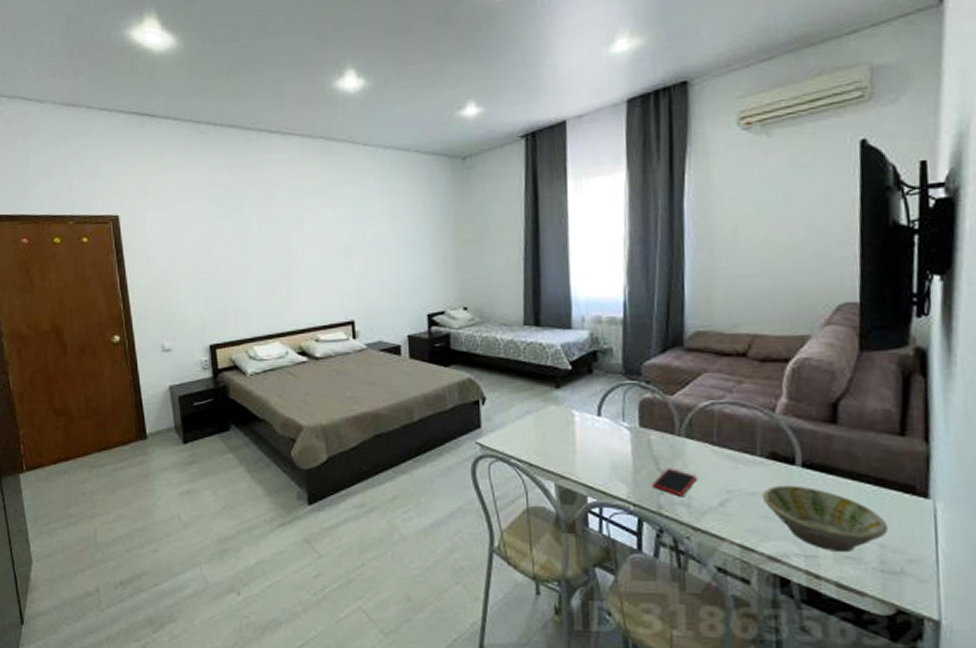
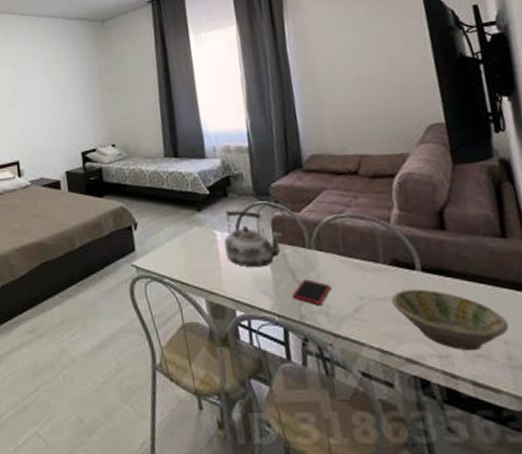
kettle: none [583,388,649,453] -> present [224,210,282,268]

